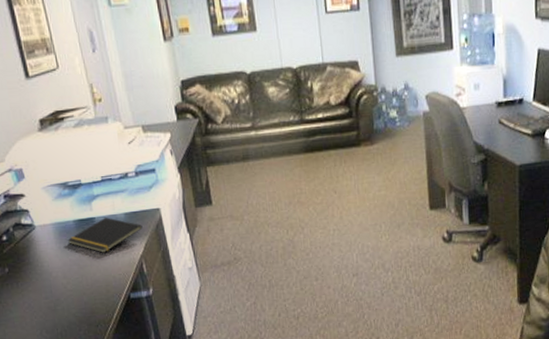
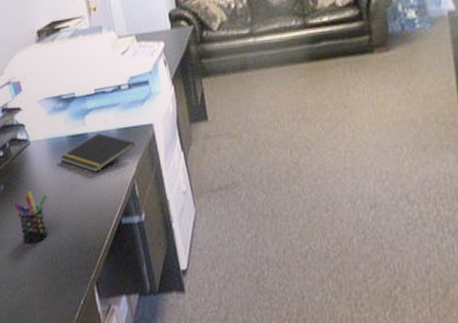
pen holder: none [19,272,56,321] -> present [13,191,47,244]

